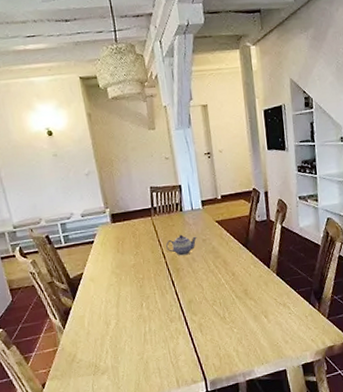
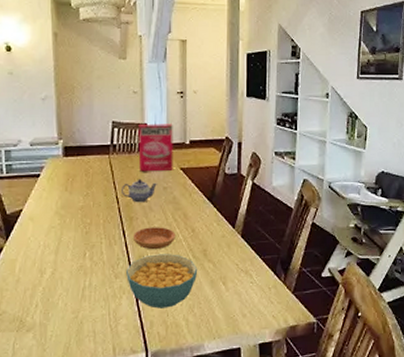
cereal box: none [174,182,209,228] -> present [138,123,173,172]
cereal bowl: none [179,296,242,344] -> present [126,254,198,309]
saucer: none [182,274,219,295] -> present [134,227,175,250]

